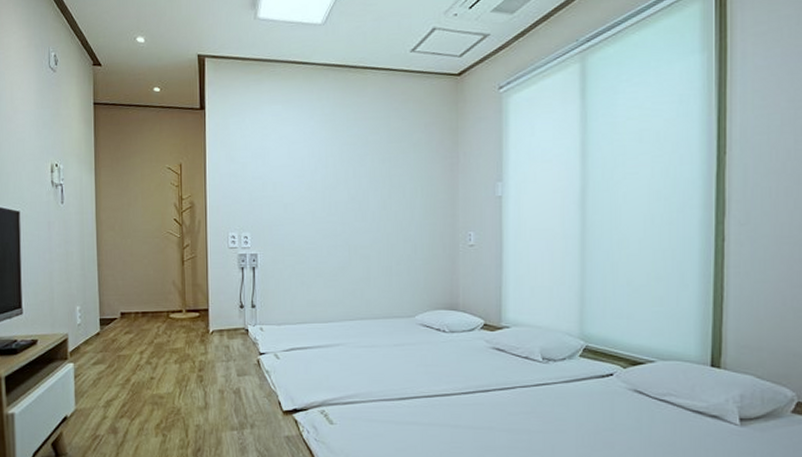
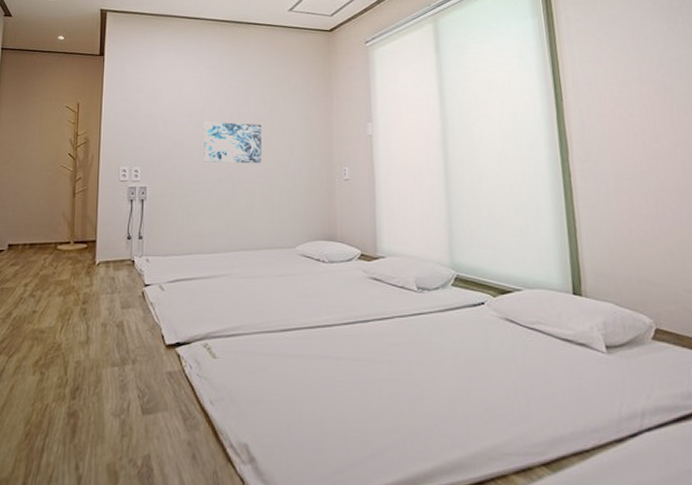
wall art: none [316,182,379,229] -> present [204,121,262,164]

